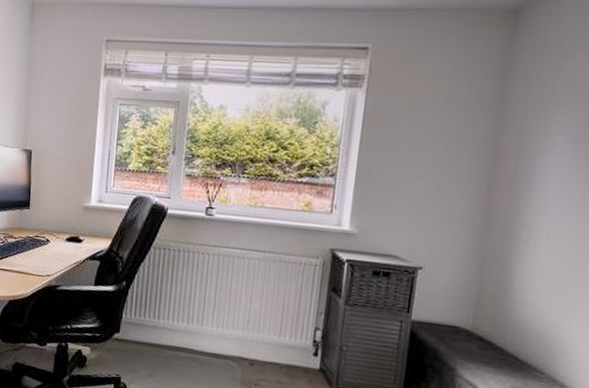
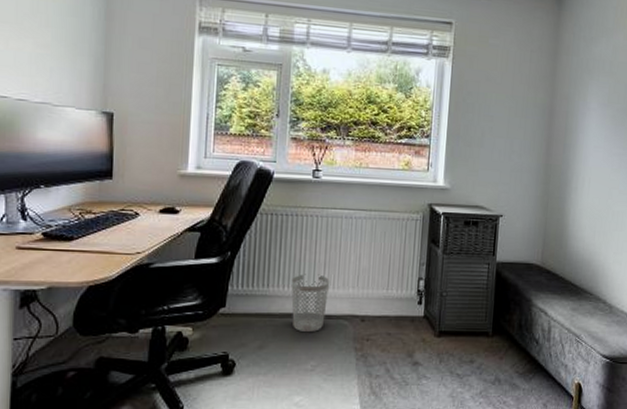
wastebasket: none [180,309,219,369] -> present [291,274,330,333]

